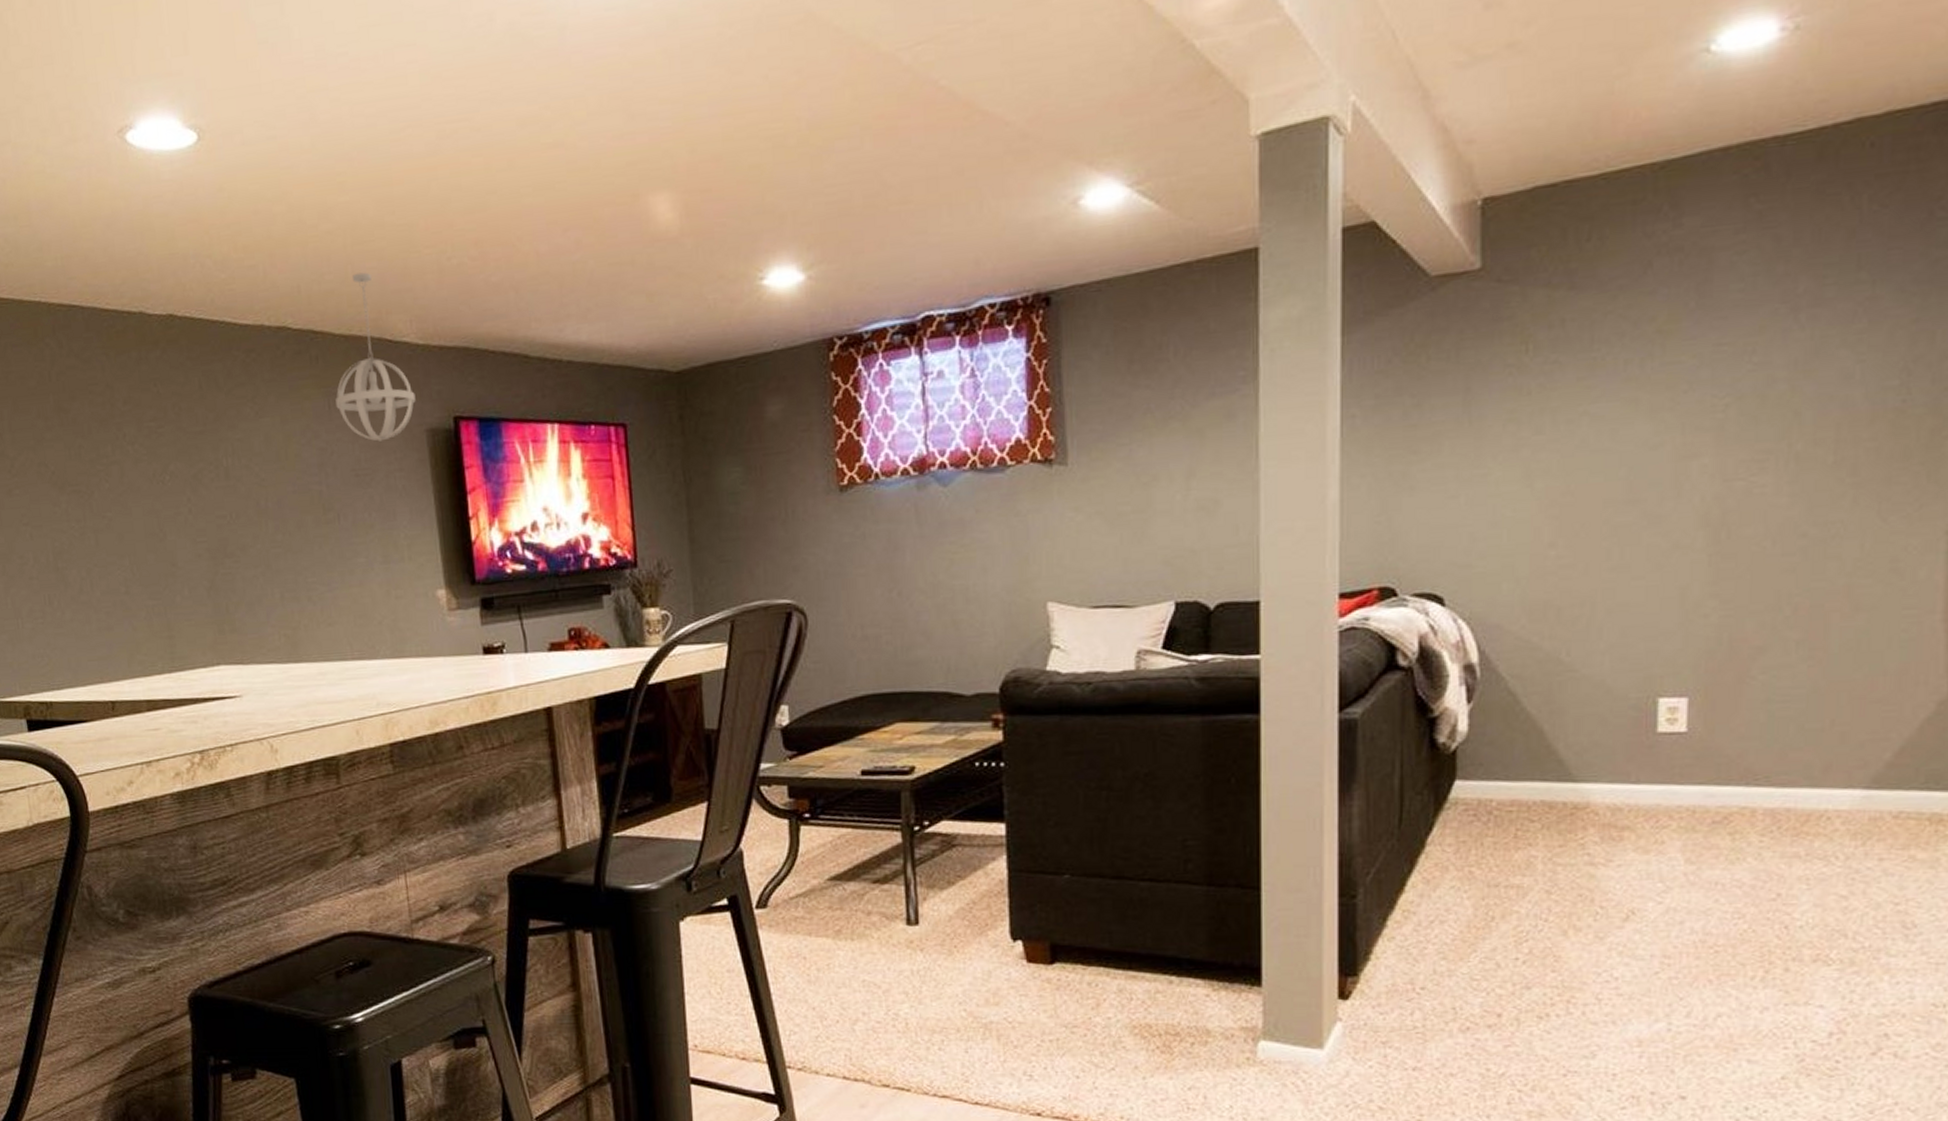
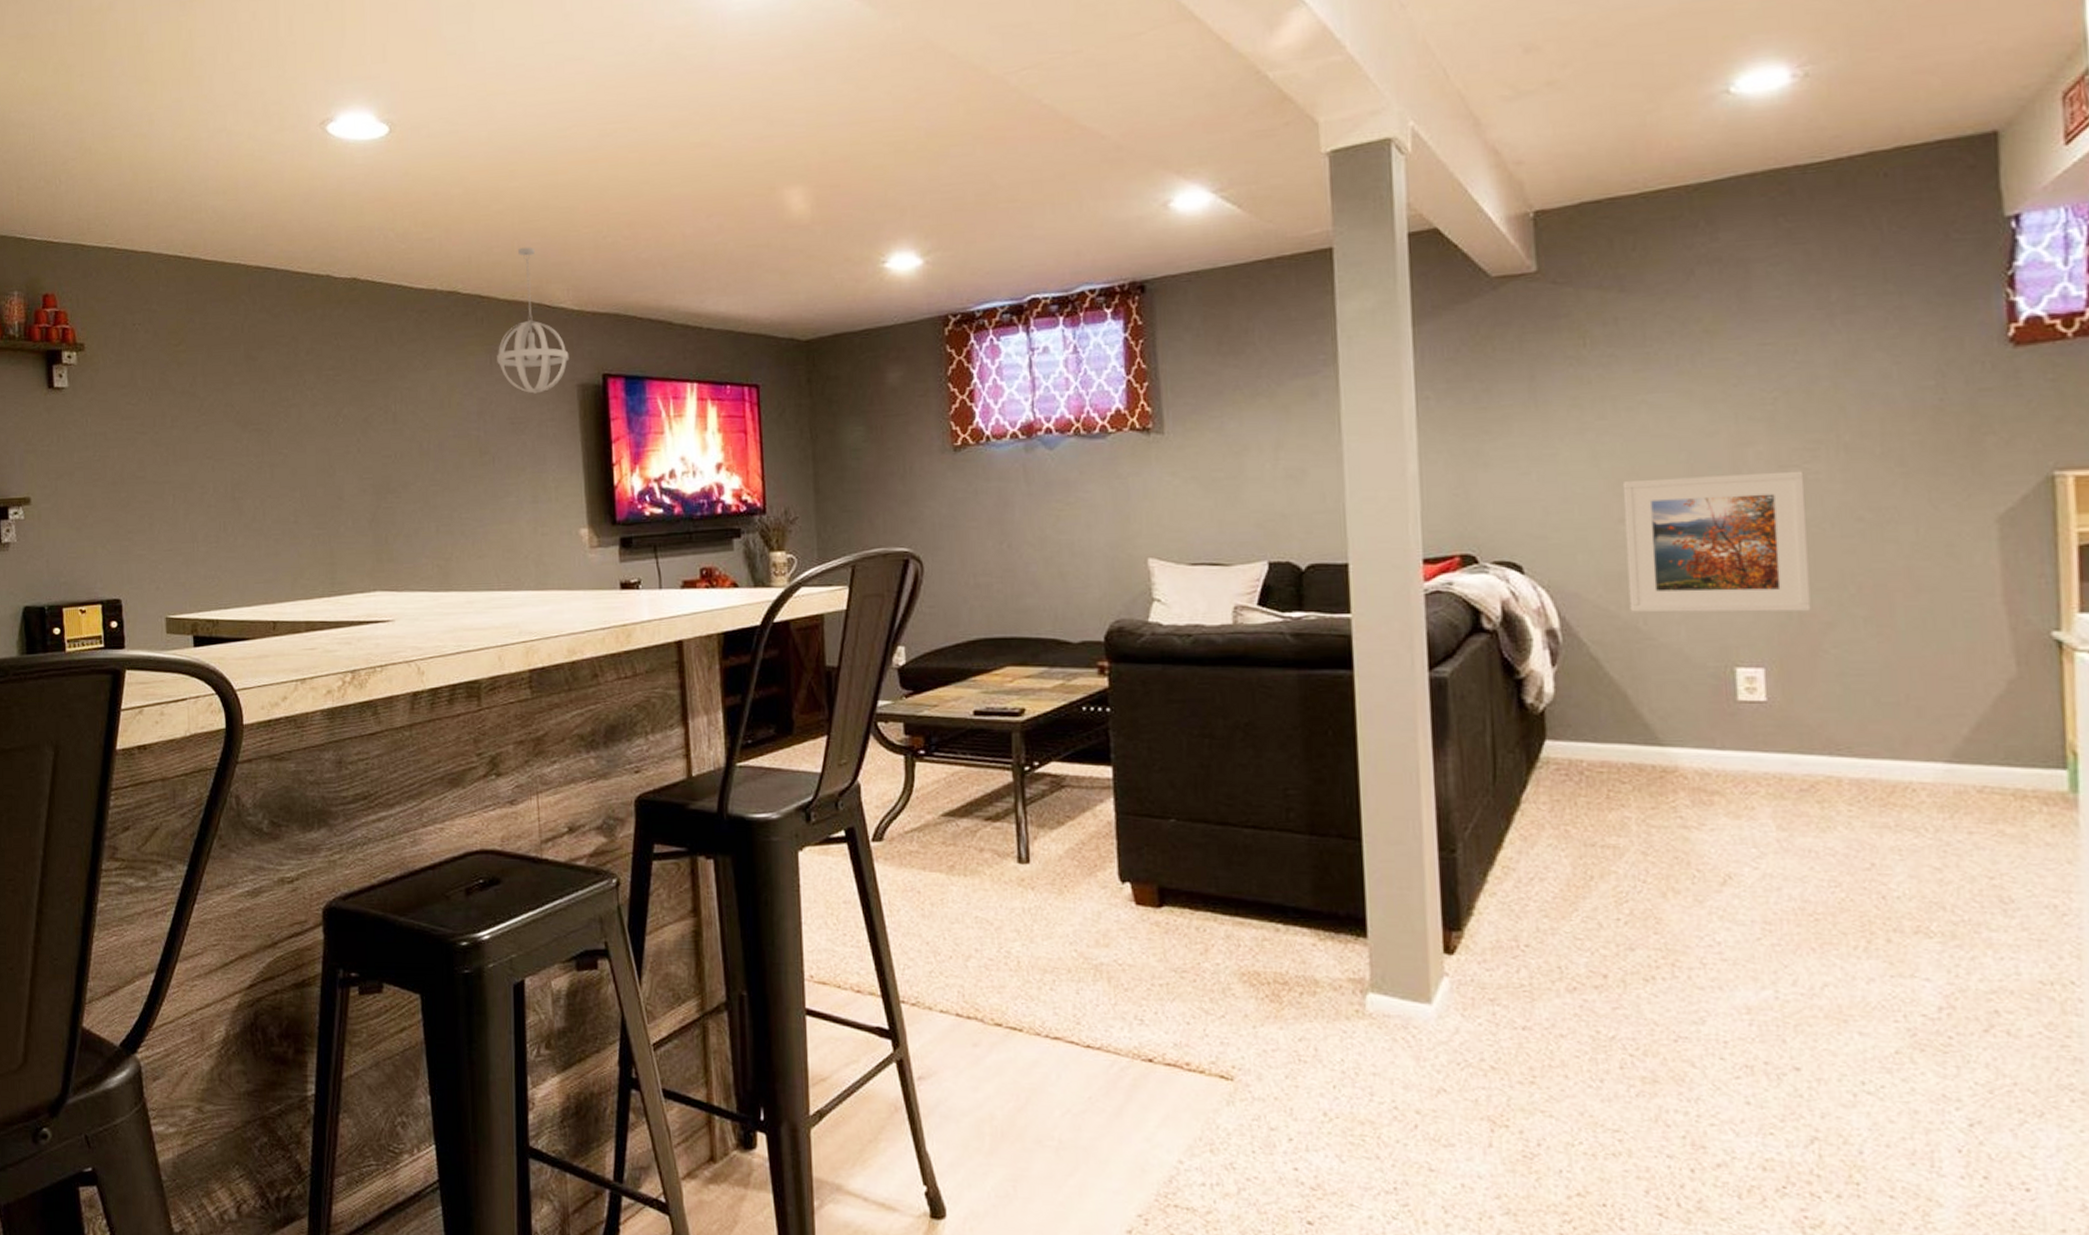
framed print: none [1553,484,1749,643] -> present [1622,471,1811,613]

